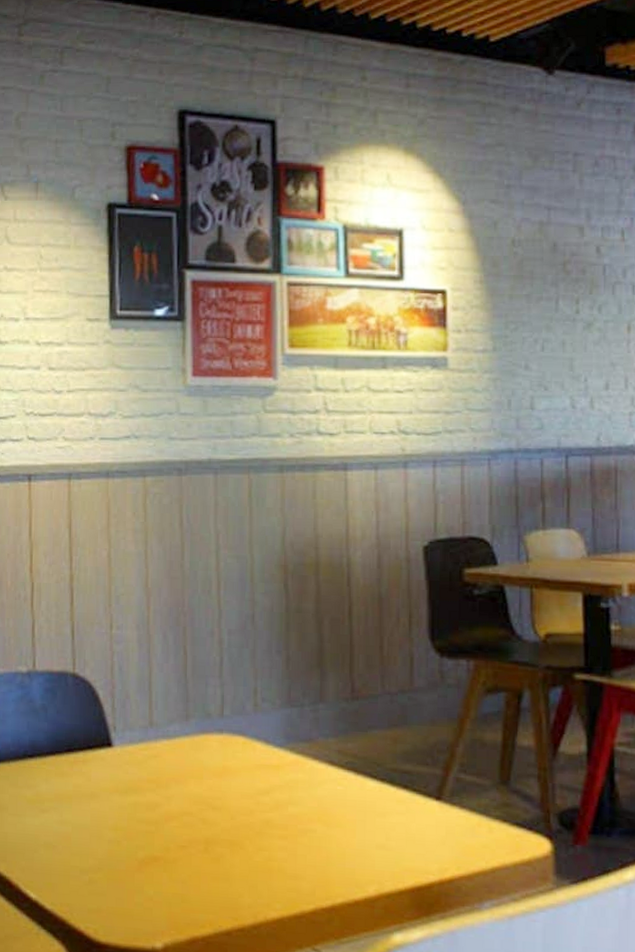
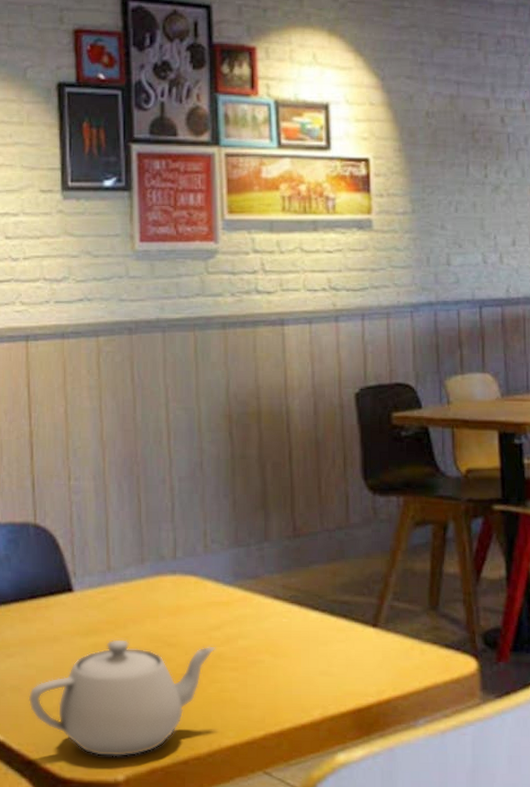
teapot: none [63,798,264,924] -> present [28,638,216,757]

